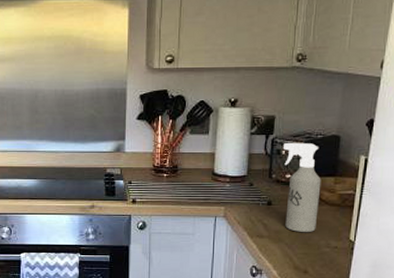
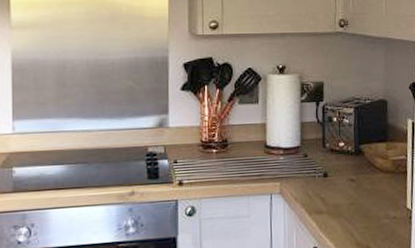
spray bottle: present [282,142,321,233] -> none [333,108,374,205]

